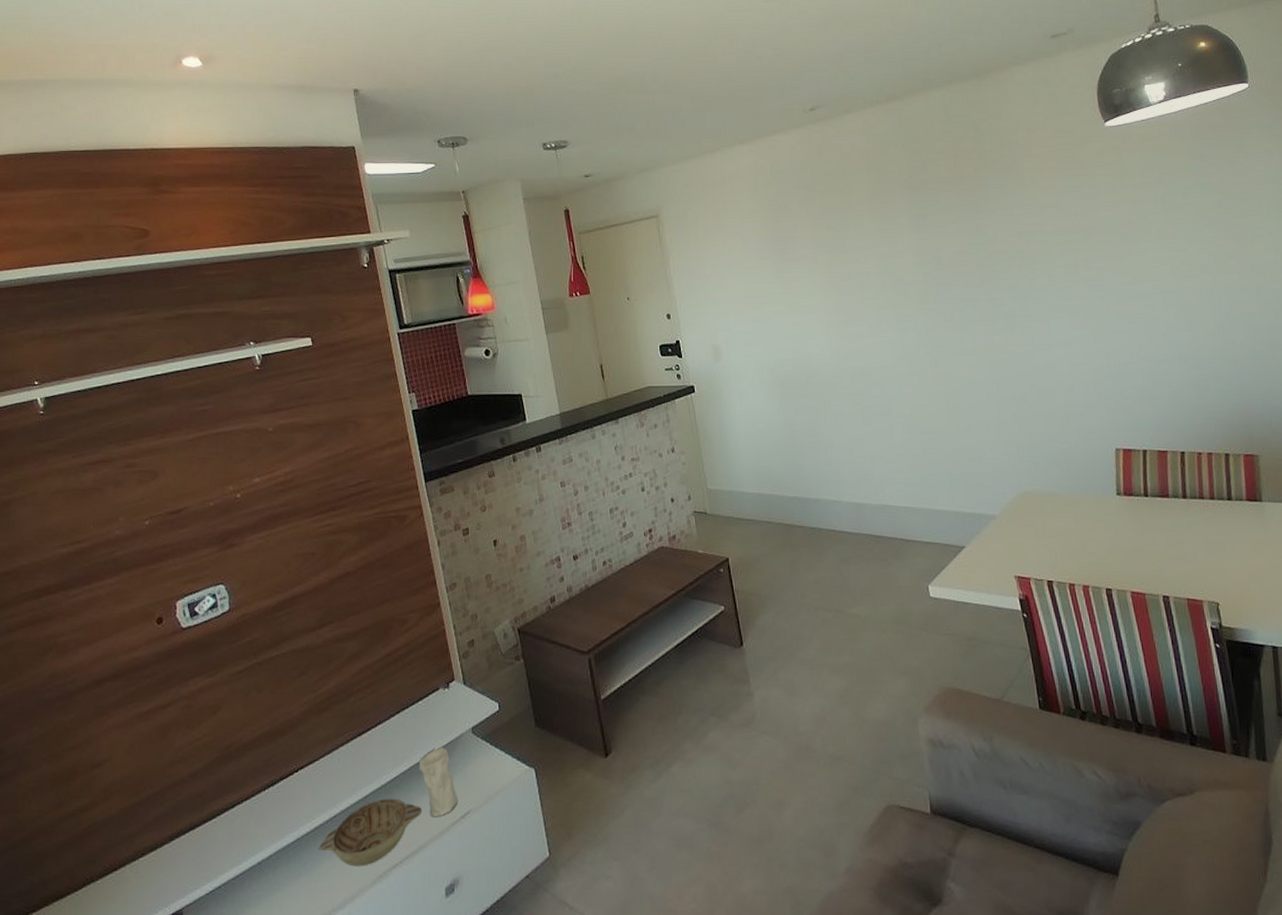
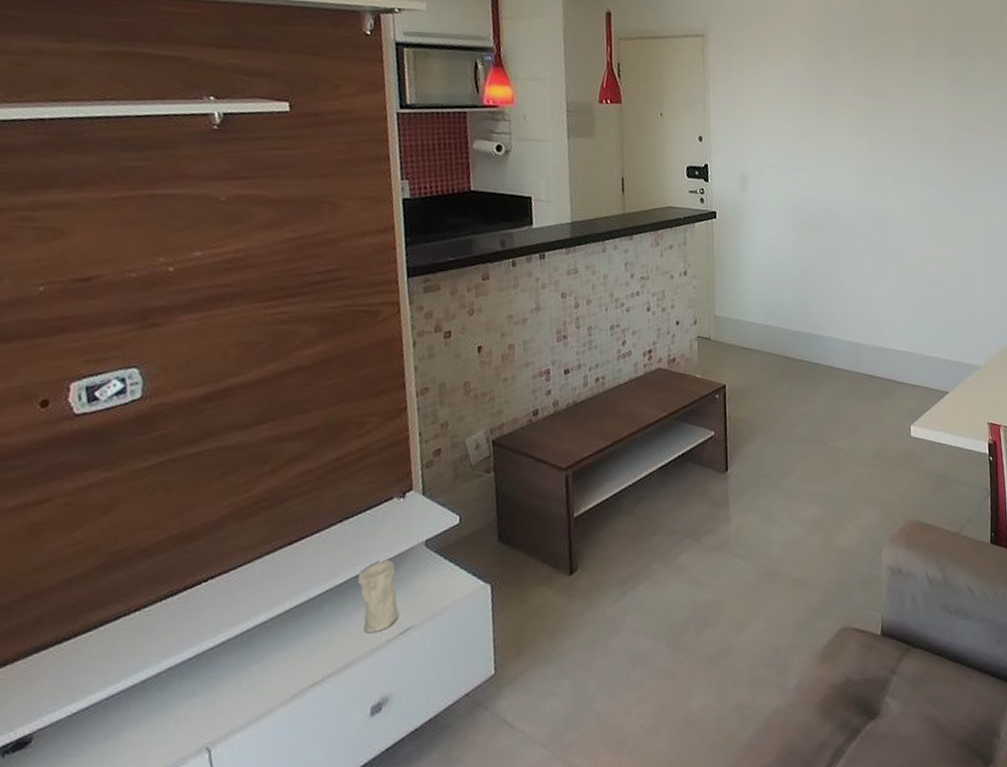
decorative bowl: present [318,798,423,867] -> none [221,612,356,685]

